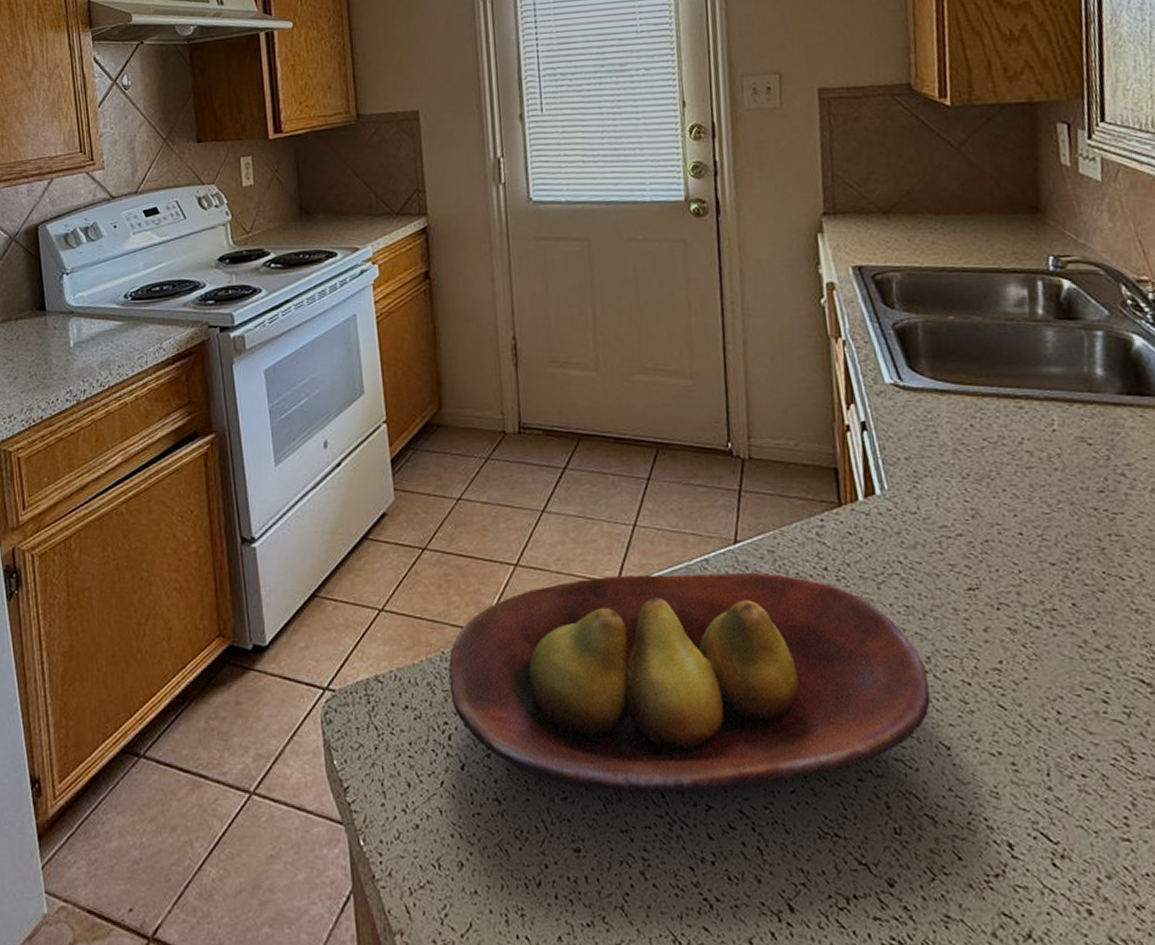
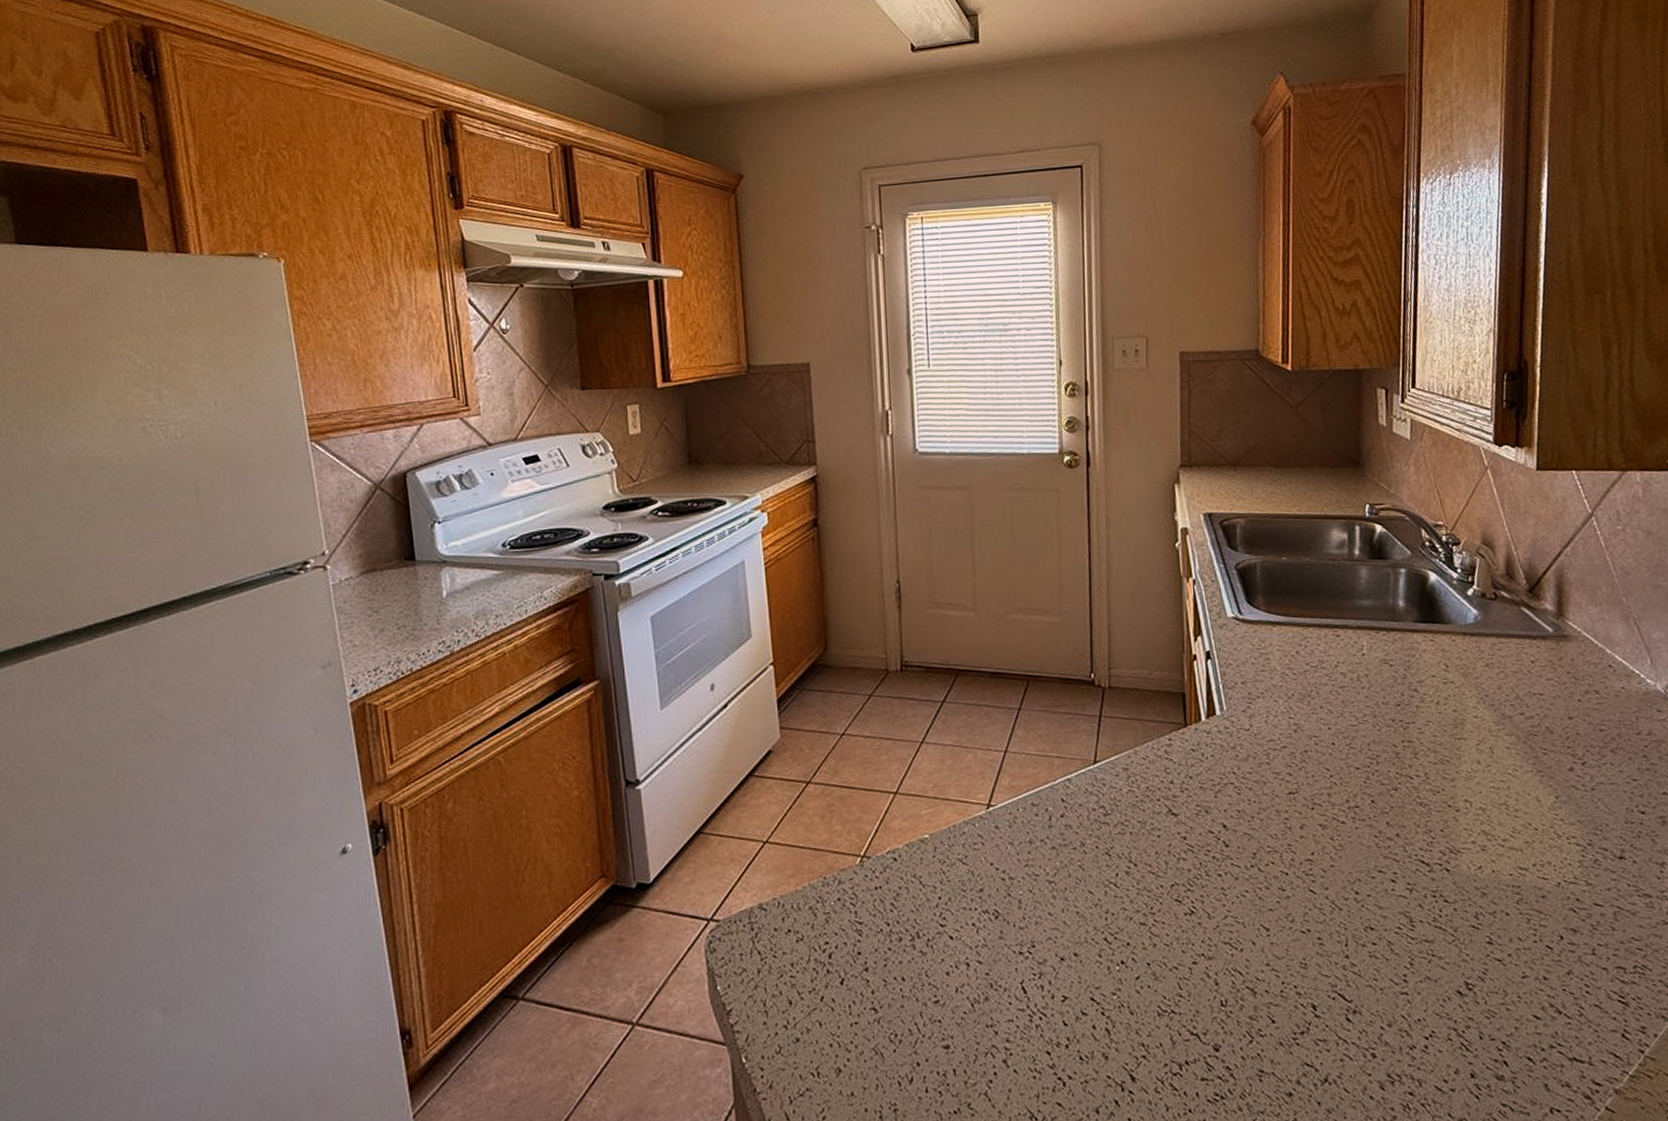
fruit bowl: present [449,572,931,794] -> none [830,788,1255,992]

